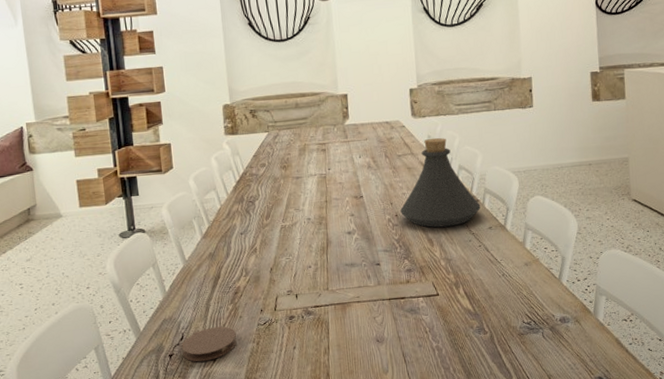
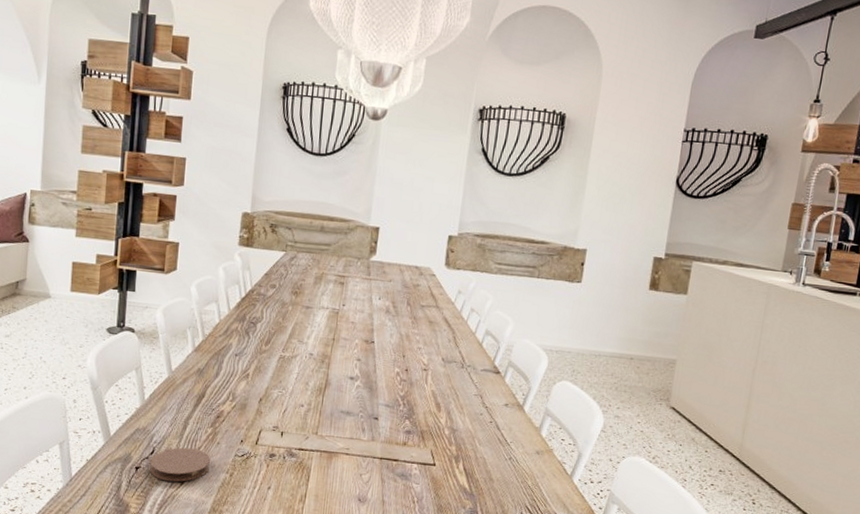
bottle: present [400,137,481,228] -> none [412,294,501,395]

